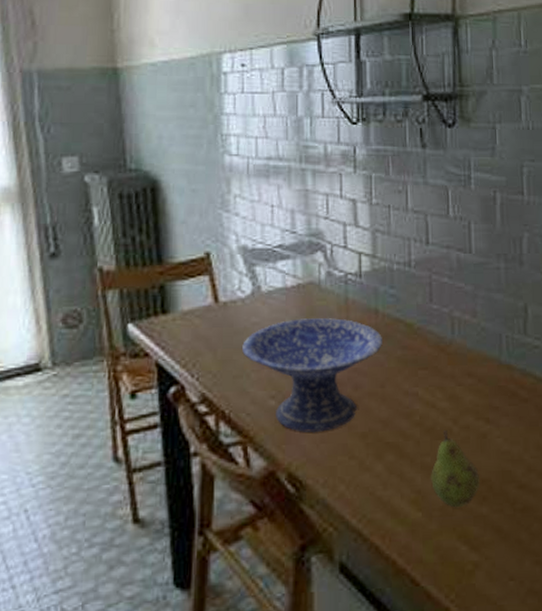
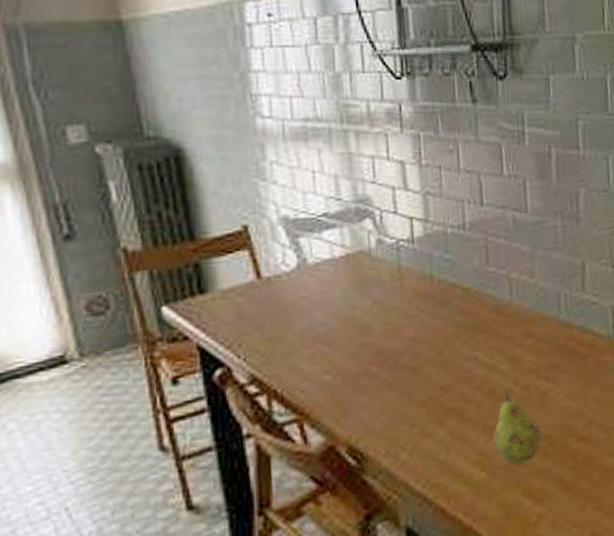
decorative bowl: present [241,318,382,433] -> none [290,287,439,405]

